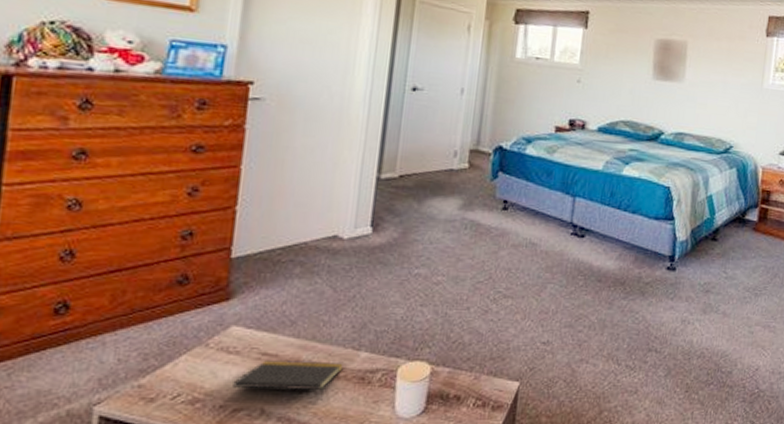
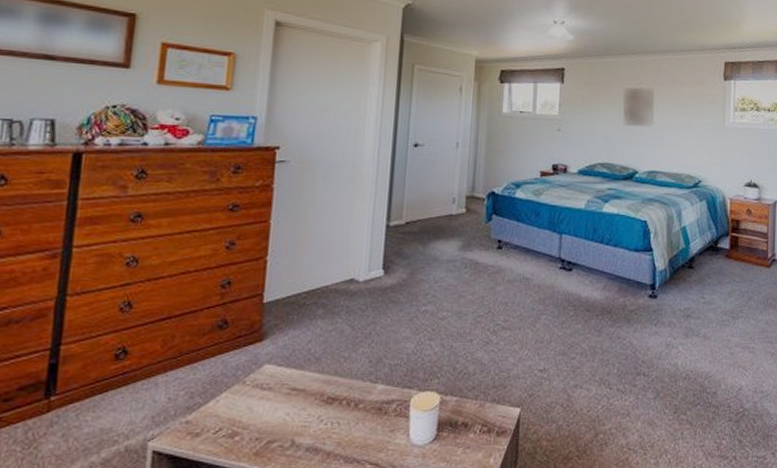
notepad: present [232,359,344,401] -> none [266,393,363,431]

